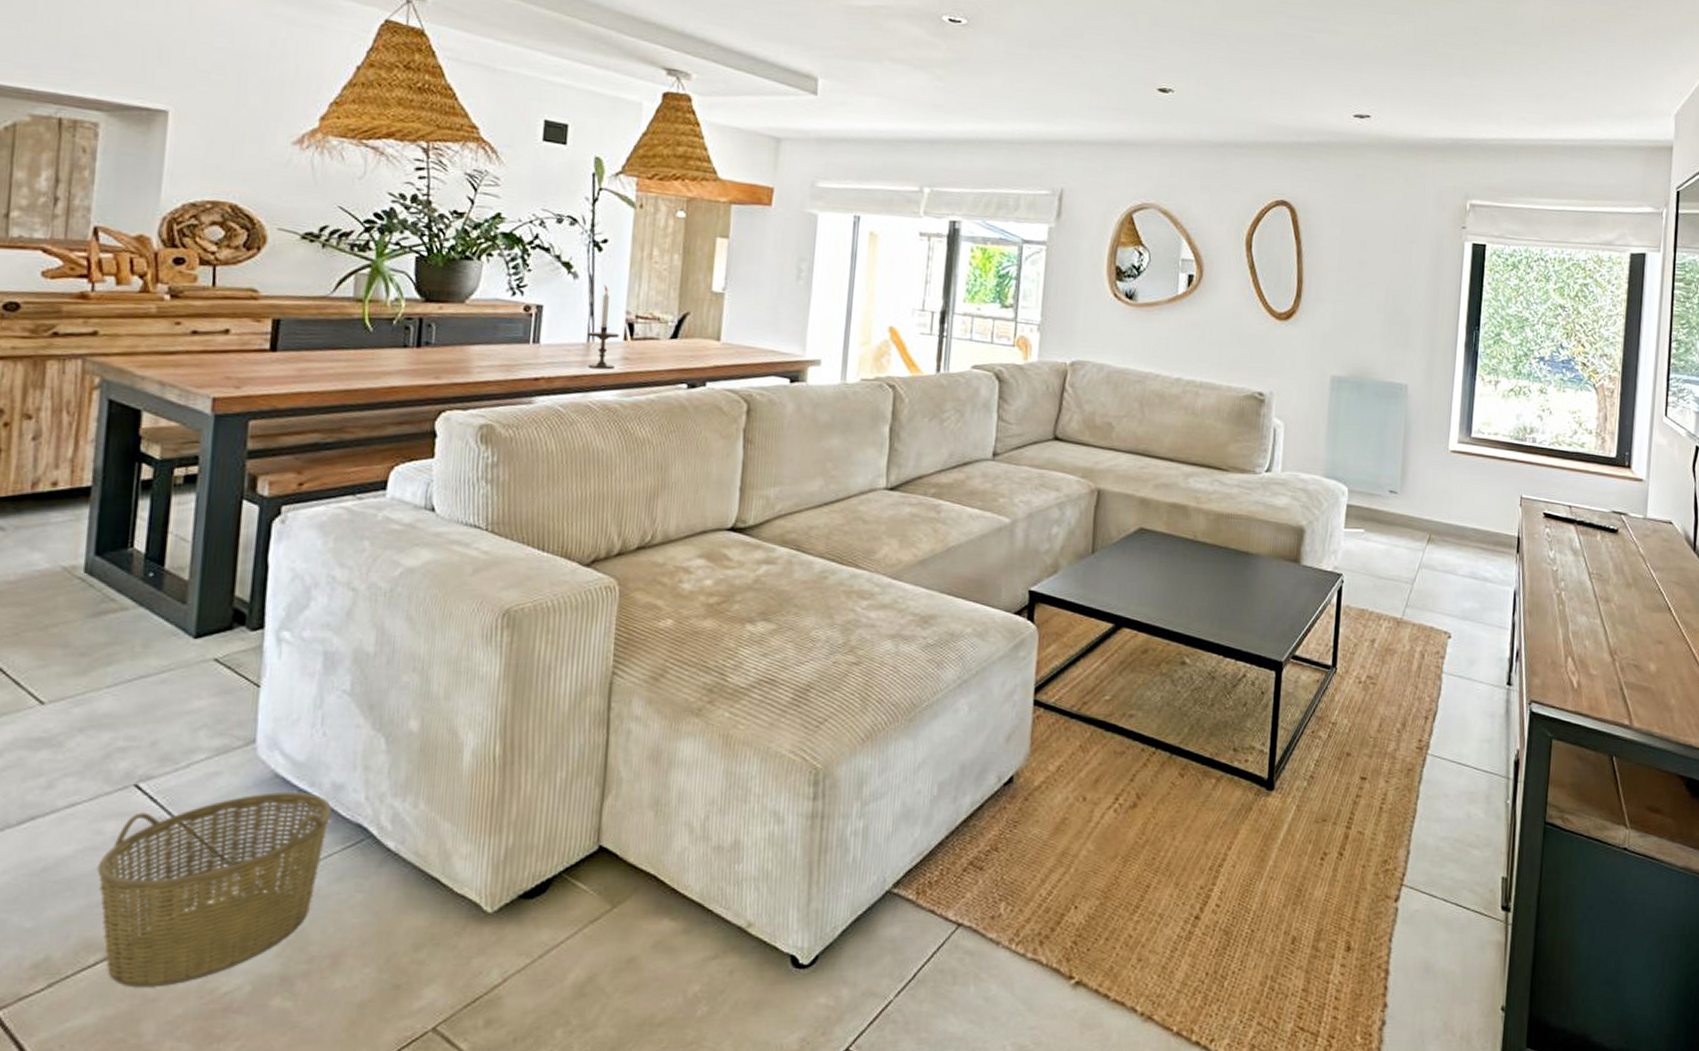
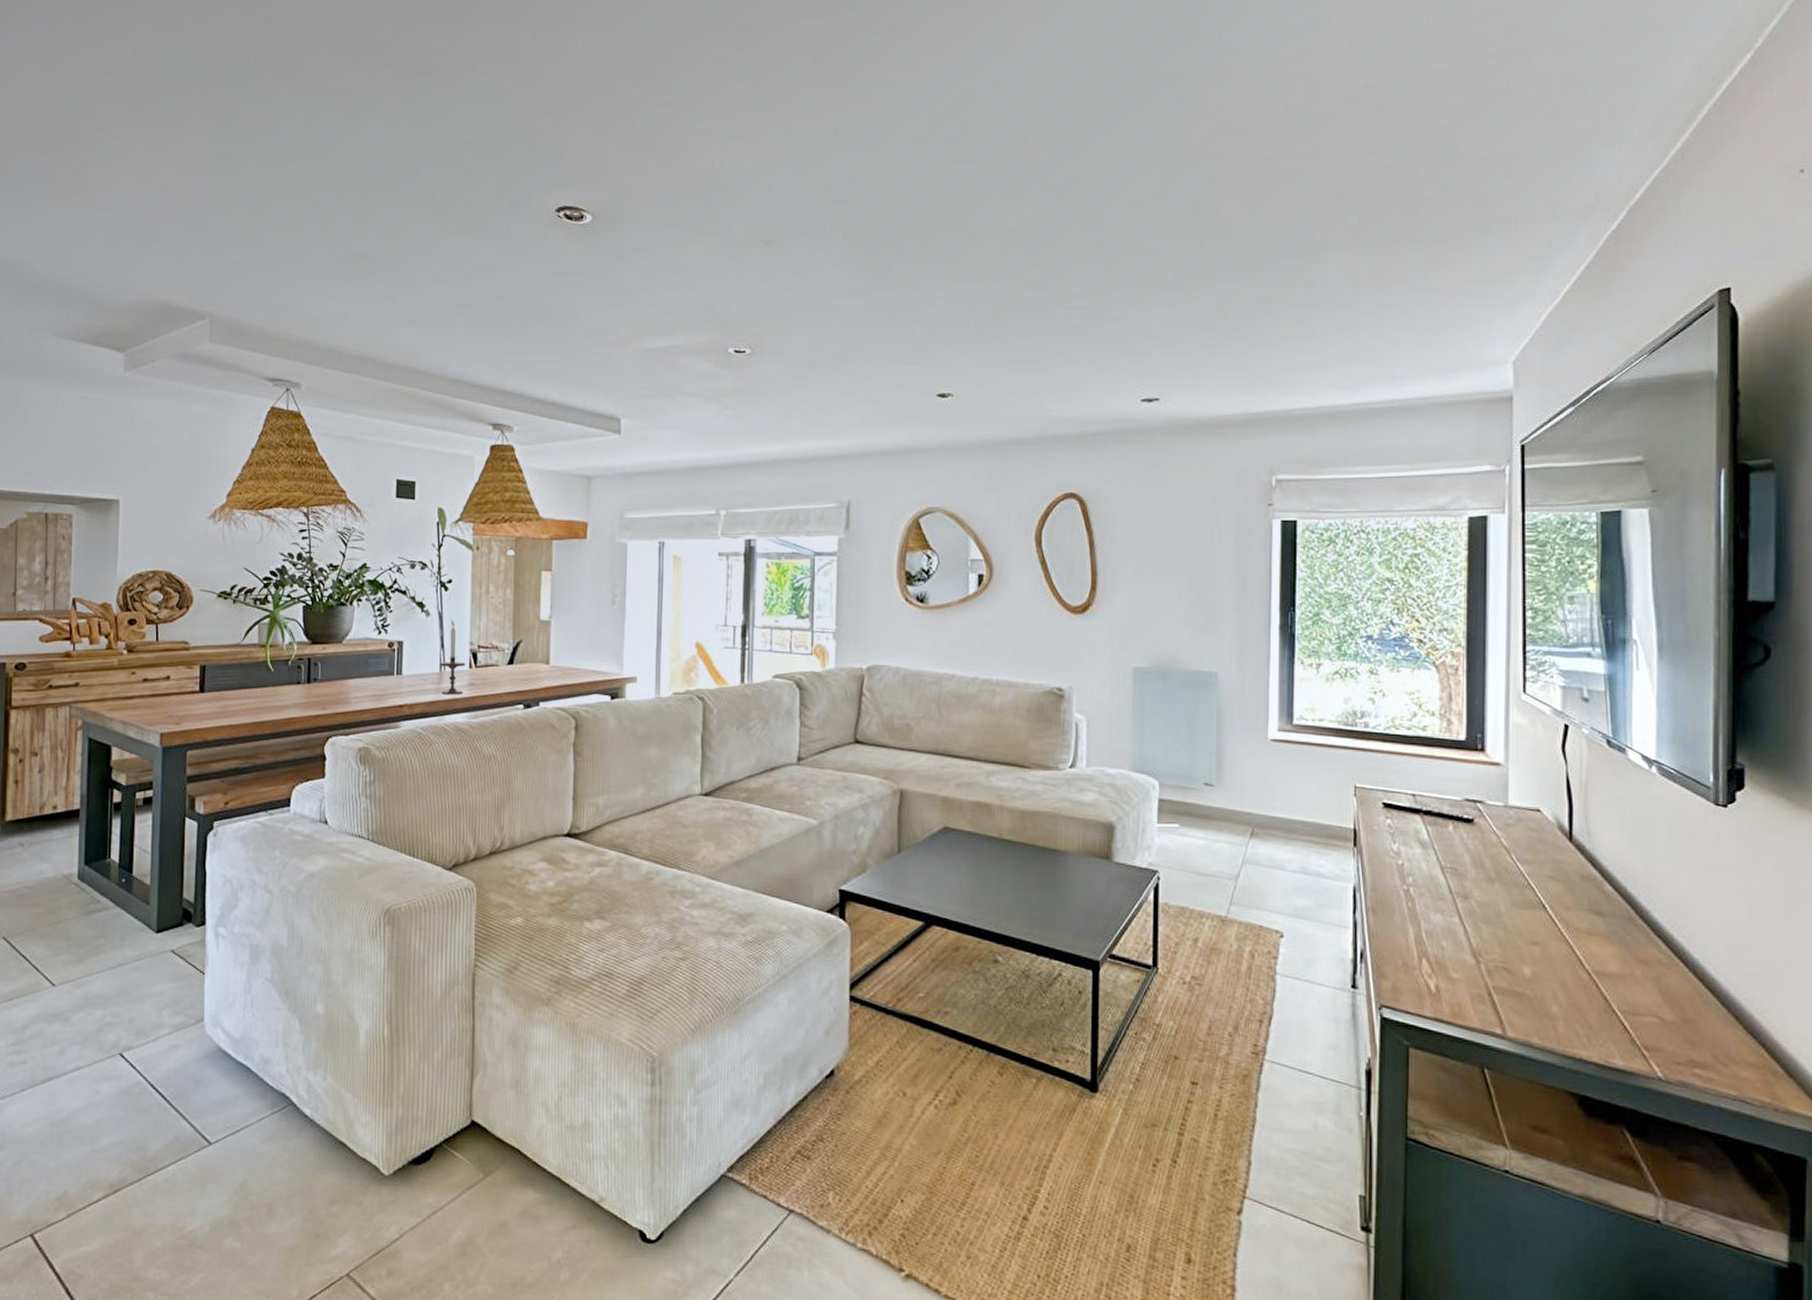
basket: present [97,792,332,988] -> none [97,1063,261,1223]

